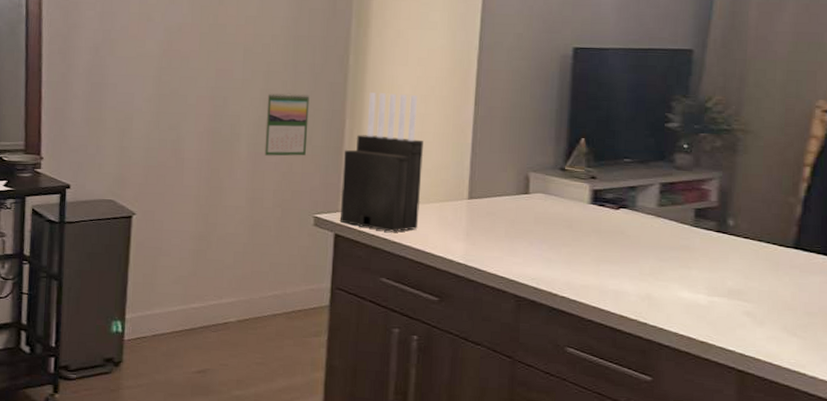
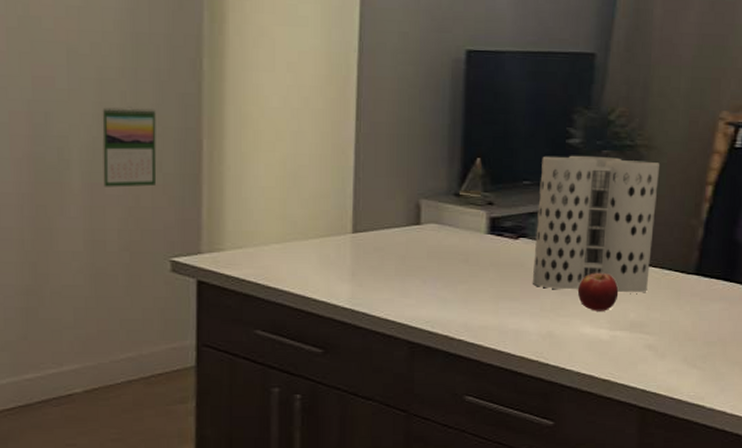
knife block: present [340,93,423,232] -> none [202,106,298,275]
utensil holder: none [632,137,757,263] -> present [533,155,661,293]
fruit: none [675,243,716,278] -> present [577,273,619,311]

